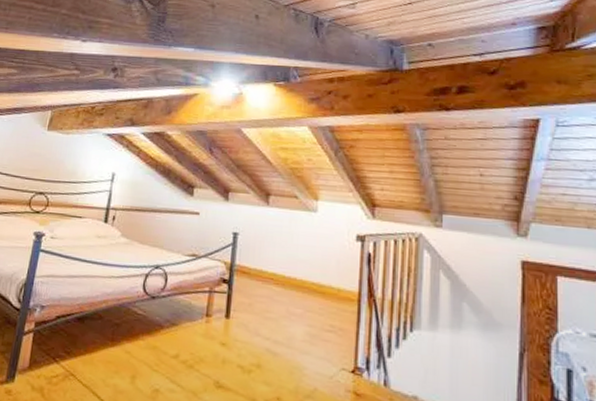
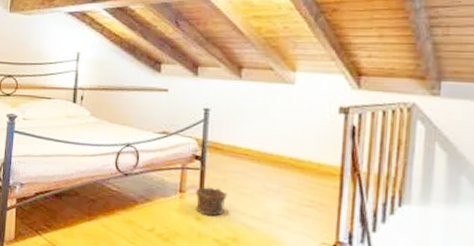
clay pot: none [221,311,253,341] -> present [195,187,228,216]

